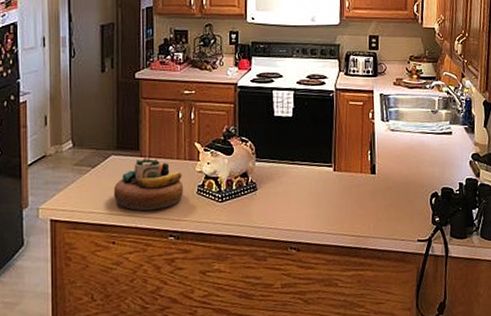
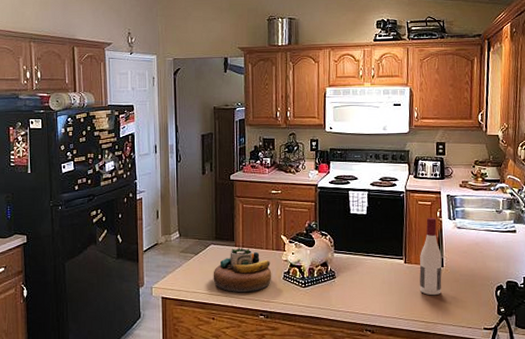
wine bottle: none [349,119,374,207] -> present [419,217,442,296]

